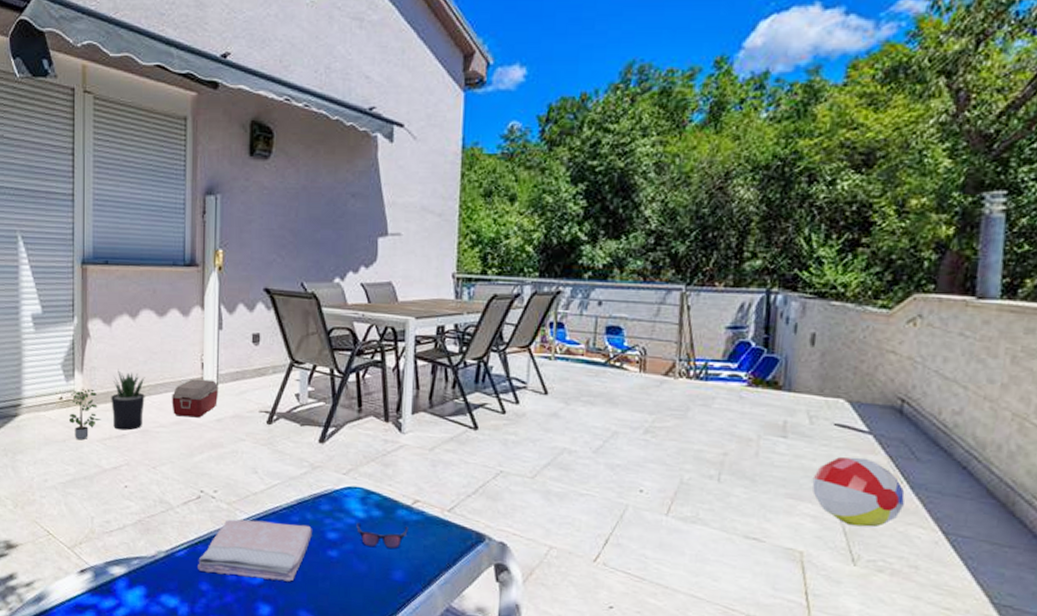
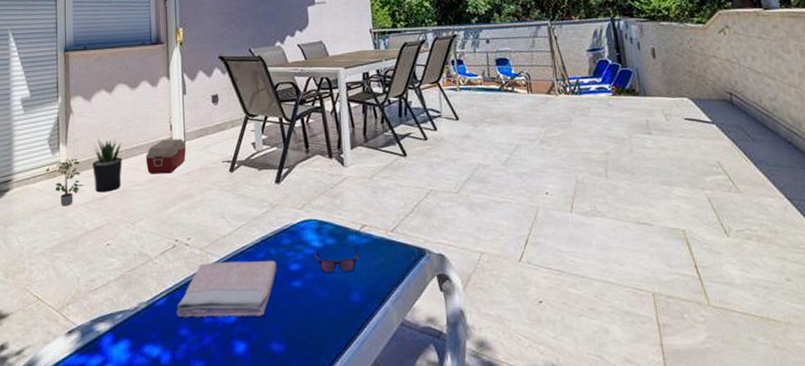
beachball: present [812,457,905,528] -> none [678,144,753,202]

